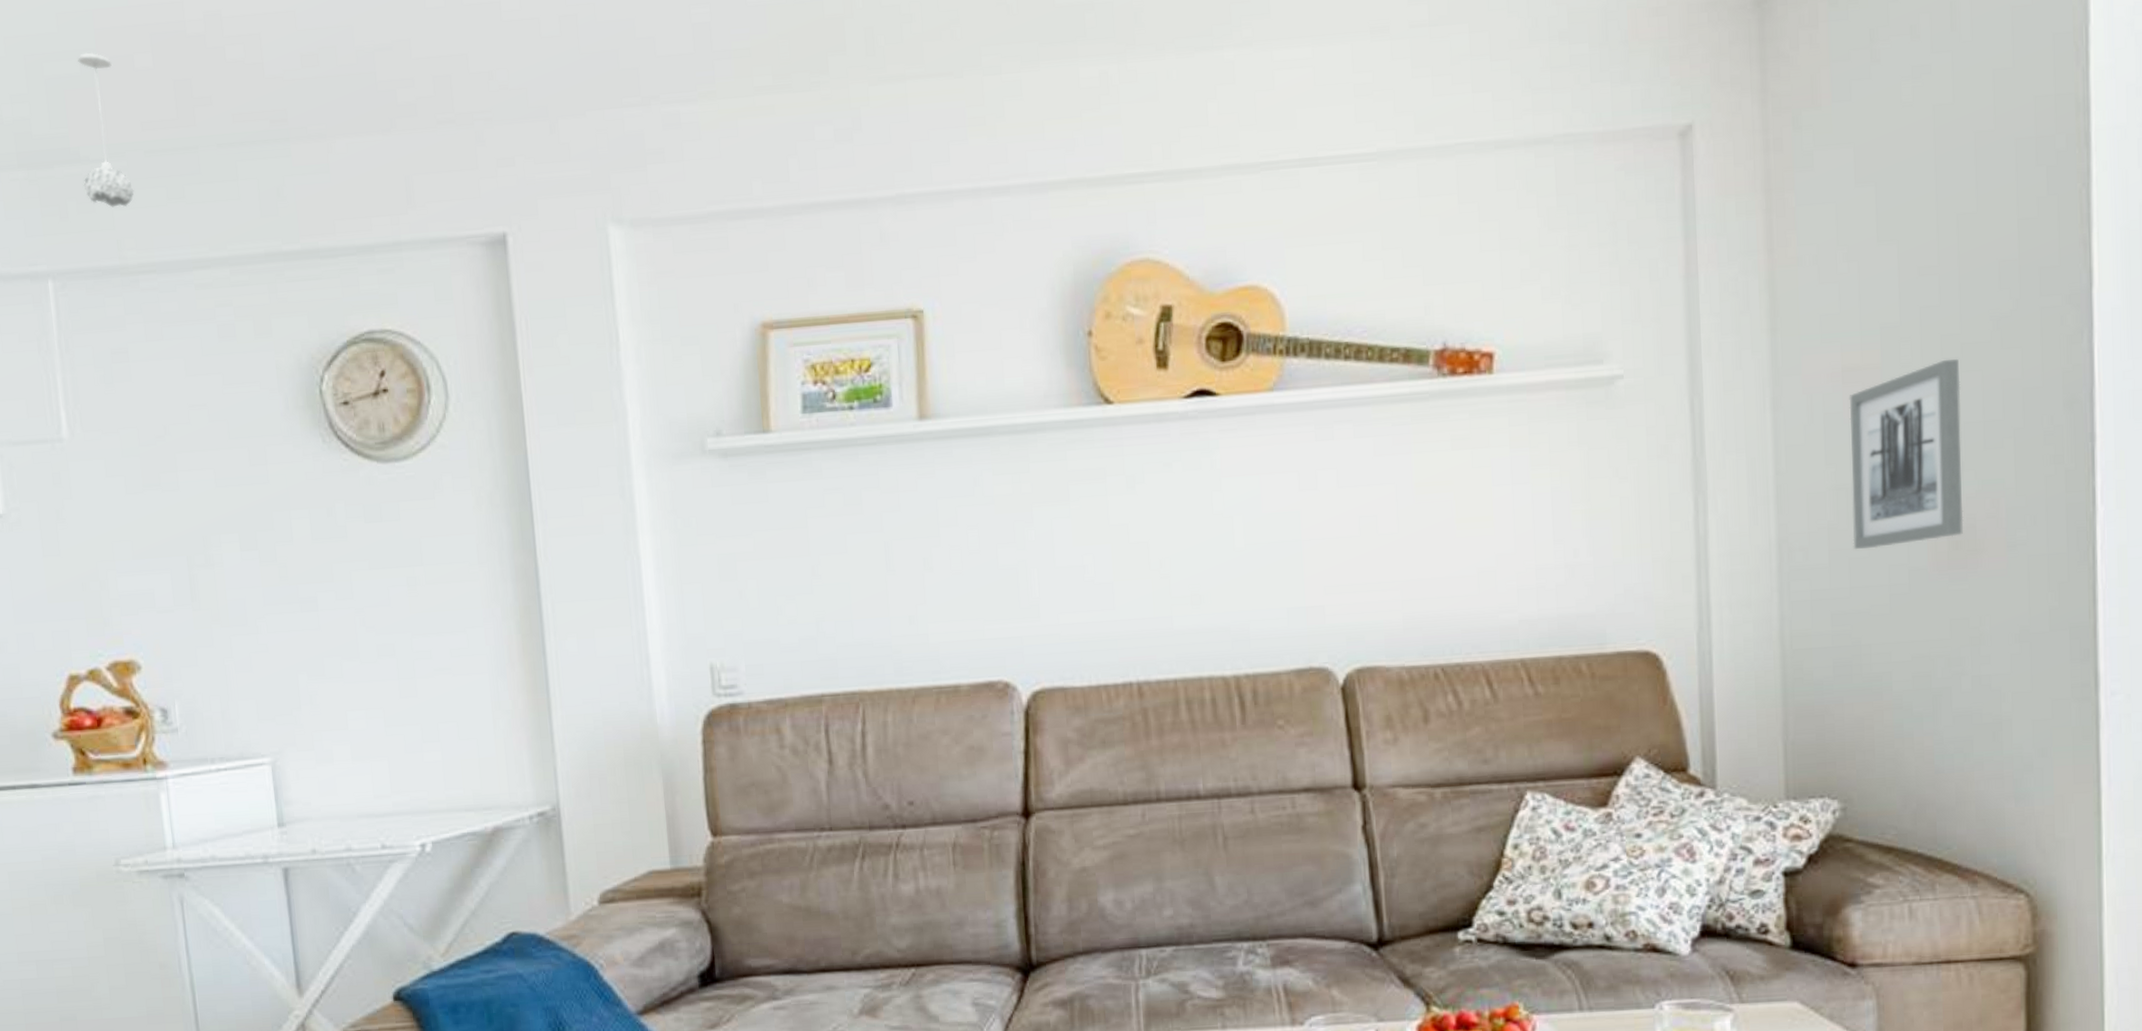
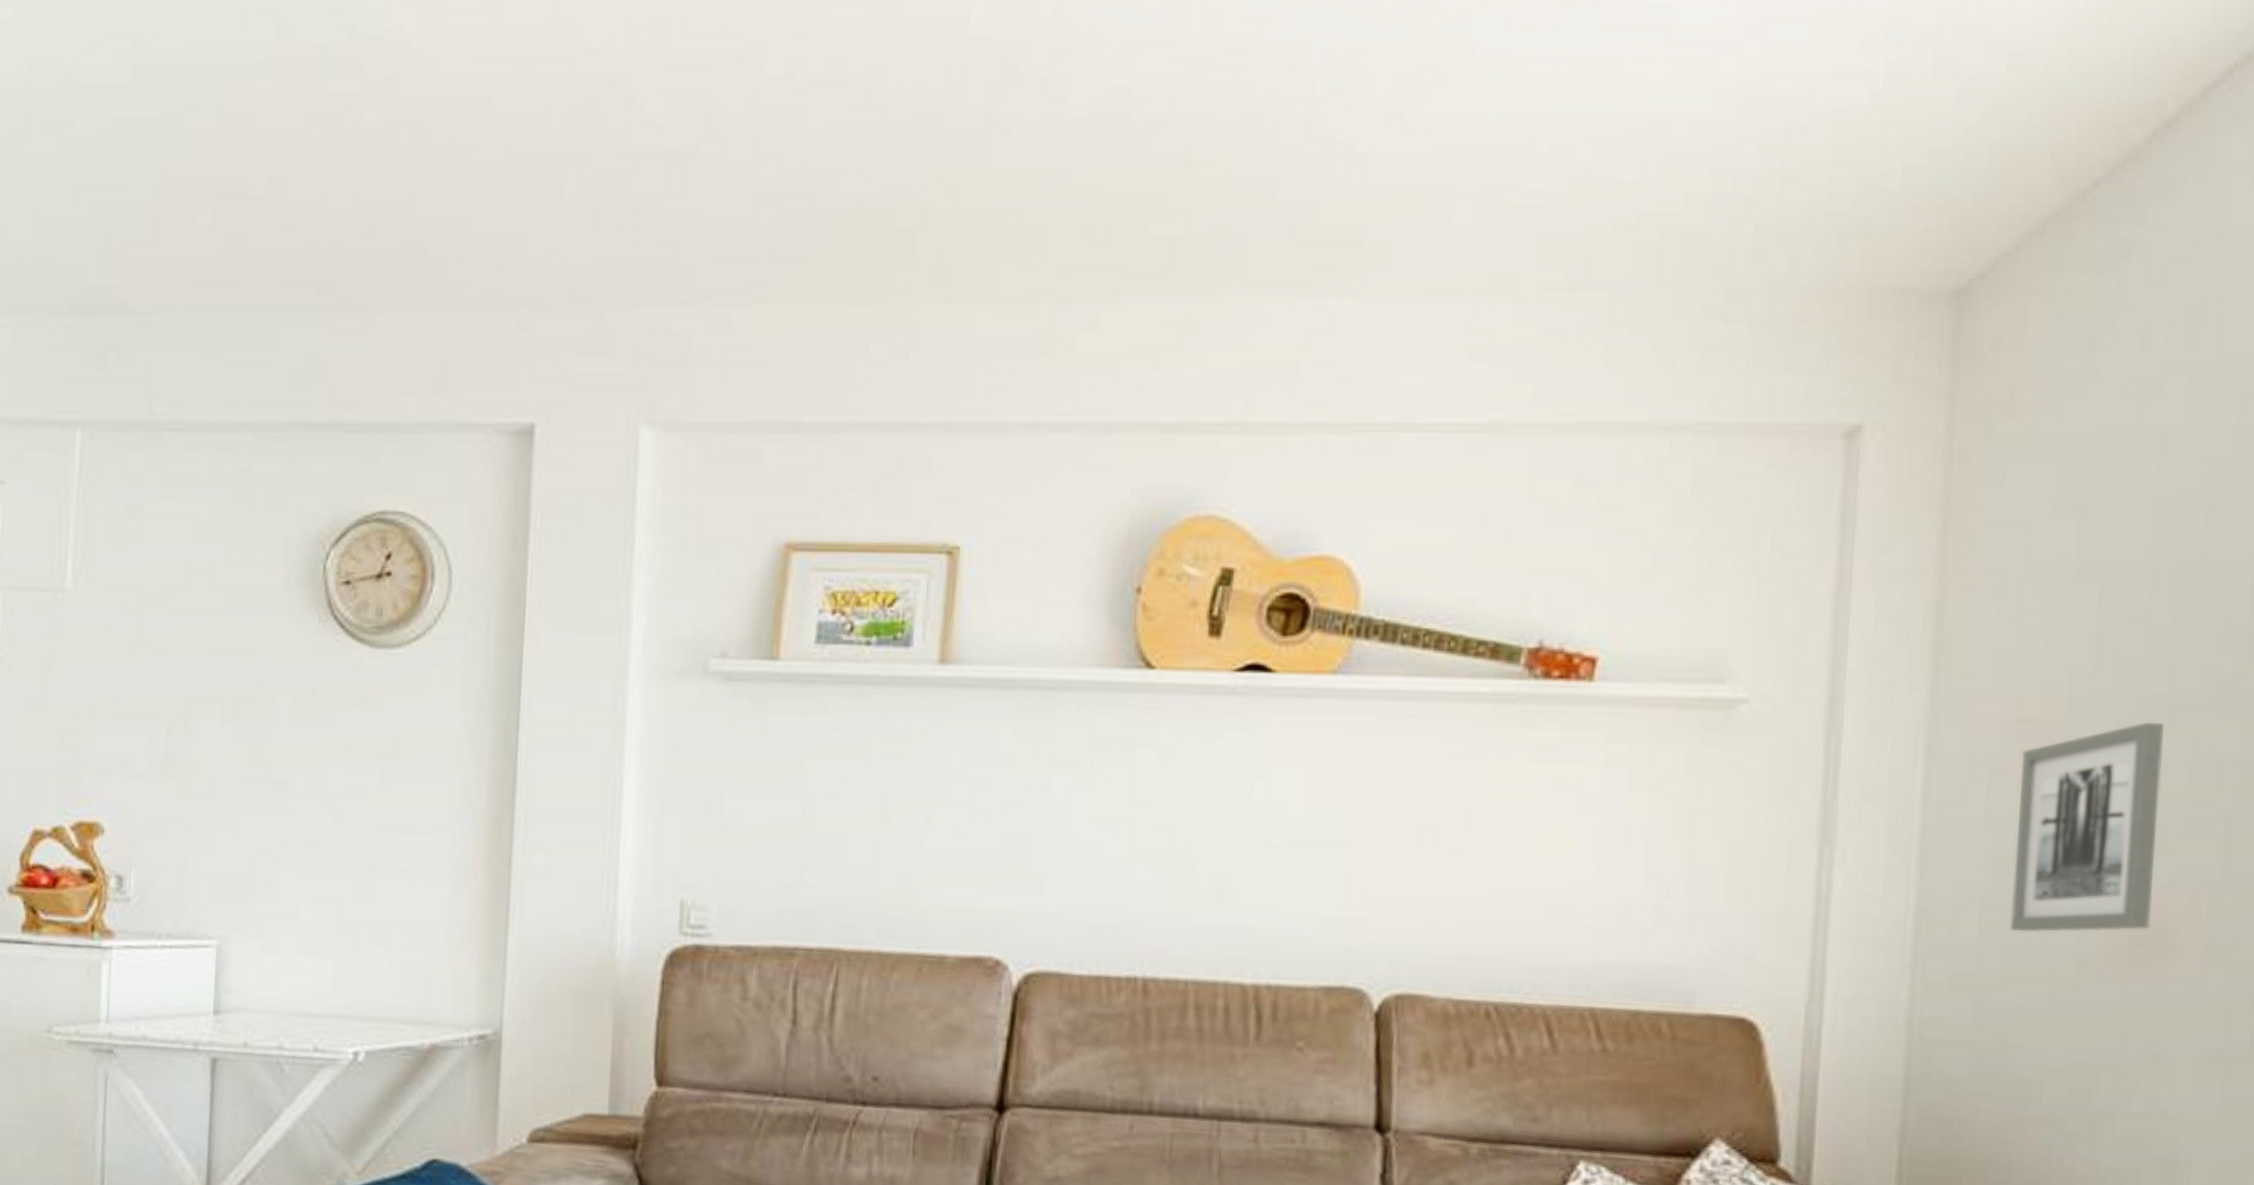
pendant light: present [78,52,134,208] -> none [126,206,174,362]

